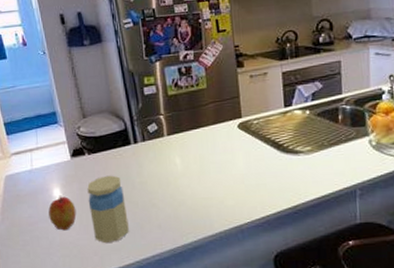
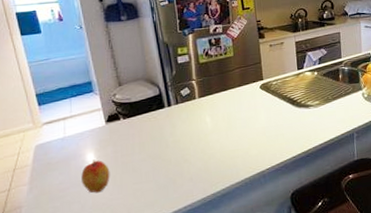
jar: present [87,175,129,244] -> none [122,136,162,201]

